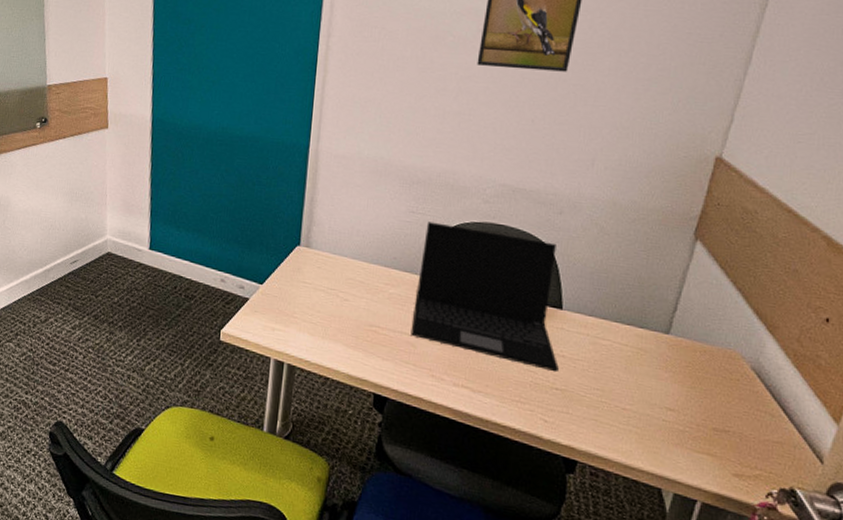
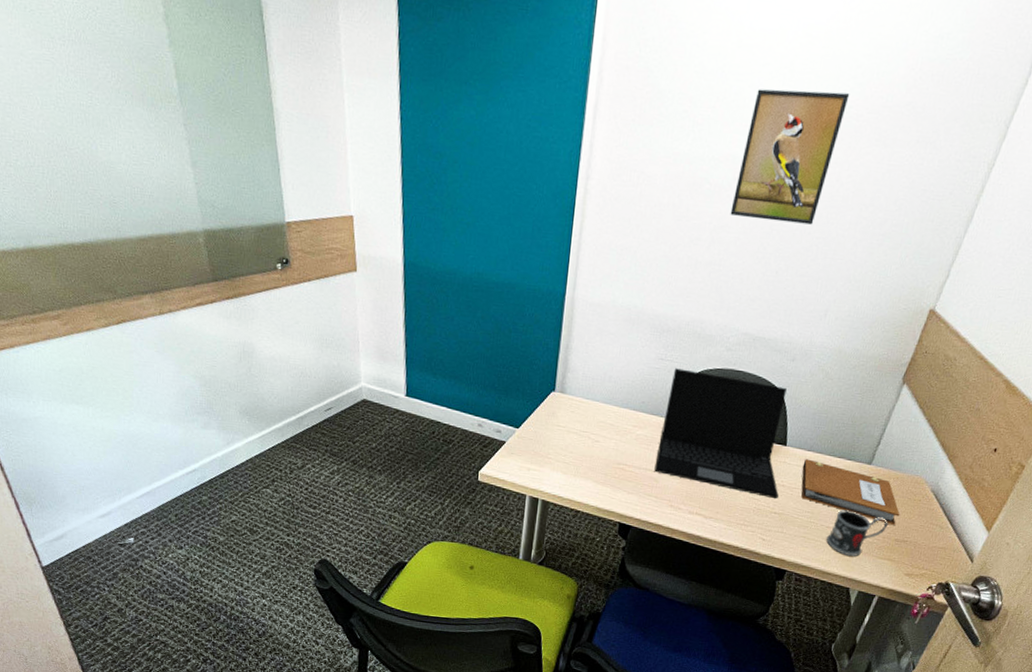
notebook: none [584,325,715,410] -> present [801,459,900,525]
mug: none [623,388,701,448] -> present [826,510,888,556]

